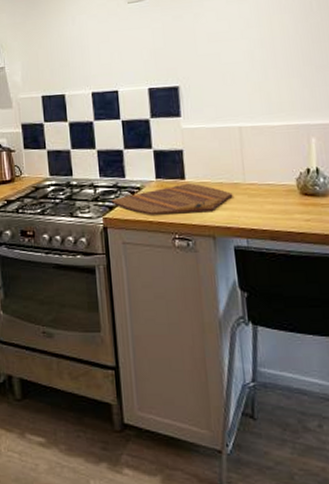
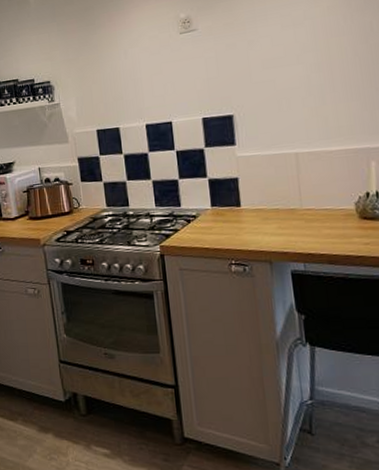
cutting board: present [111,182,233,215] -> none [167,209,290,242]

